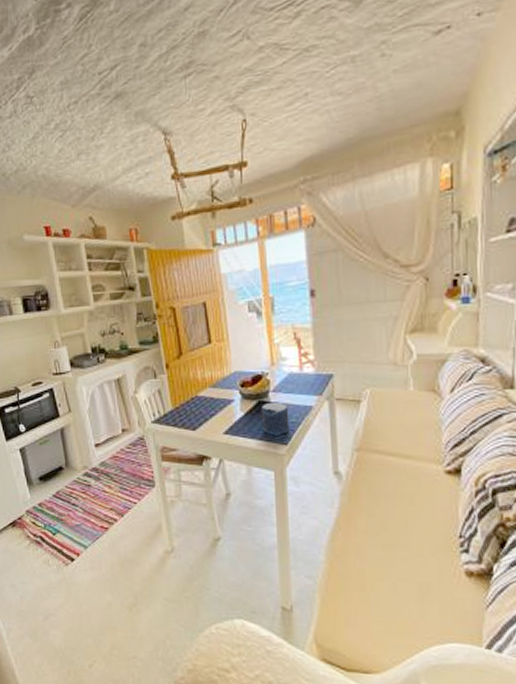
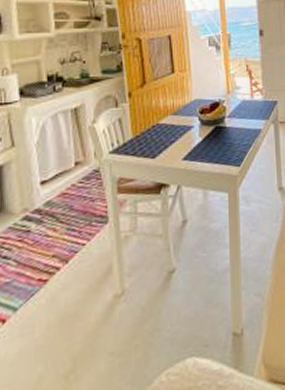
candle: present [262,402,290,436] -> none [218,126,242,159]

